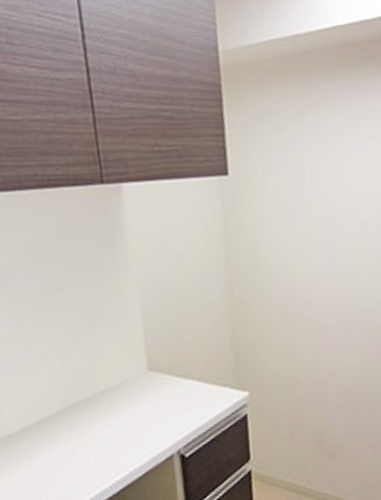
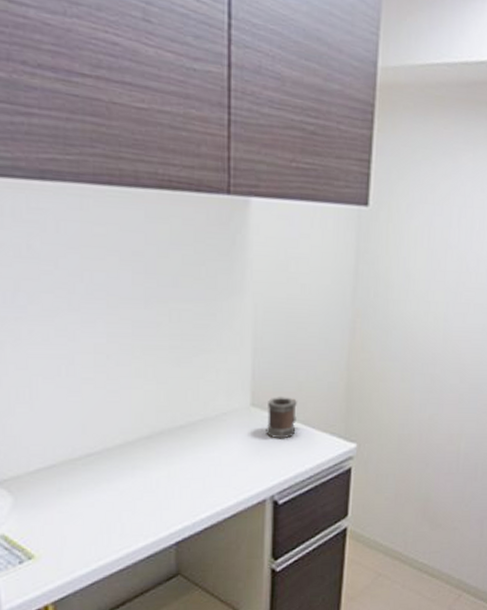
mug: none [163,358,192,397] -> present [266,397,297,439]

